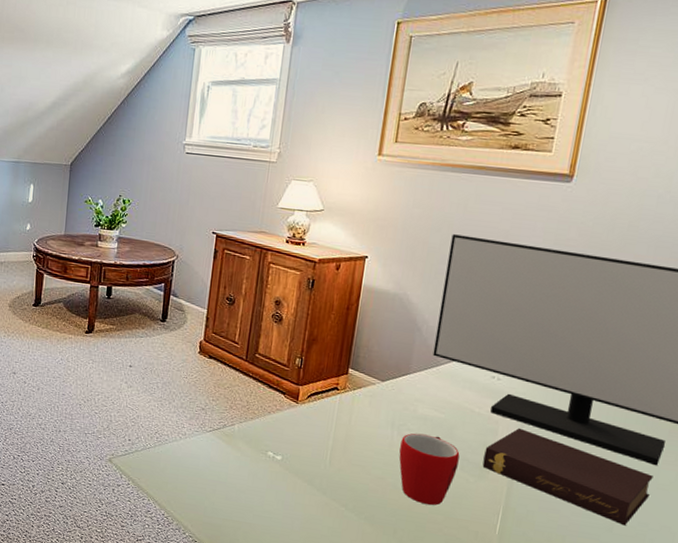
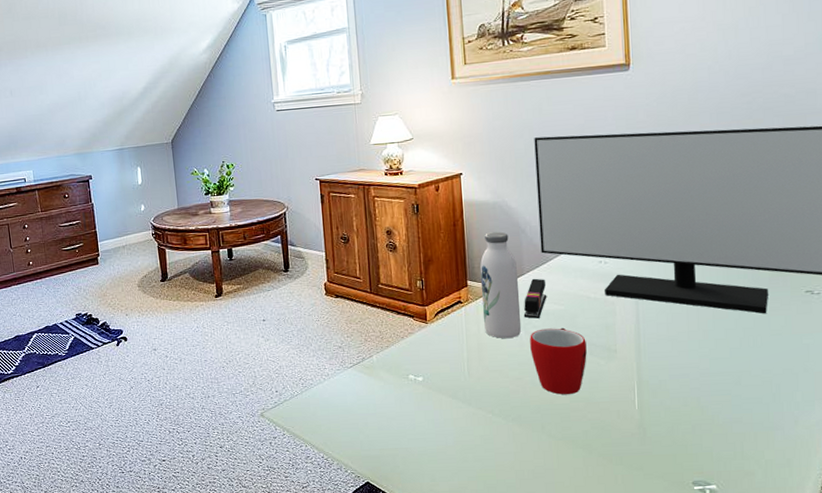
water bottle: none [356,323,405,436] -> present [480,231,522,339]
stapler: none [400,380,431,422] -> present [523,278,547,319]
book: present [482,427,653,526] -> none [608,304,766,376]

